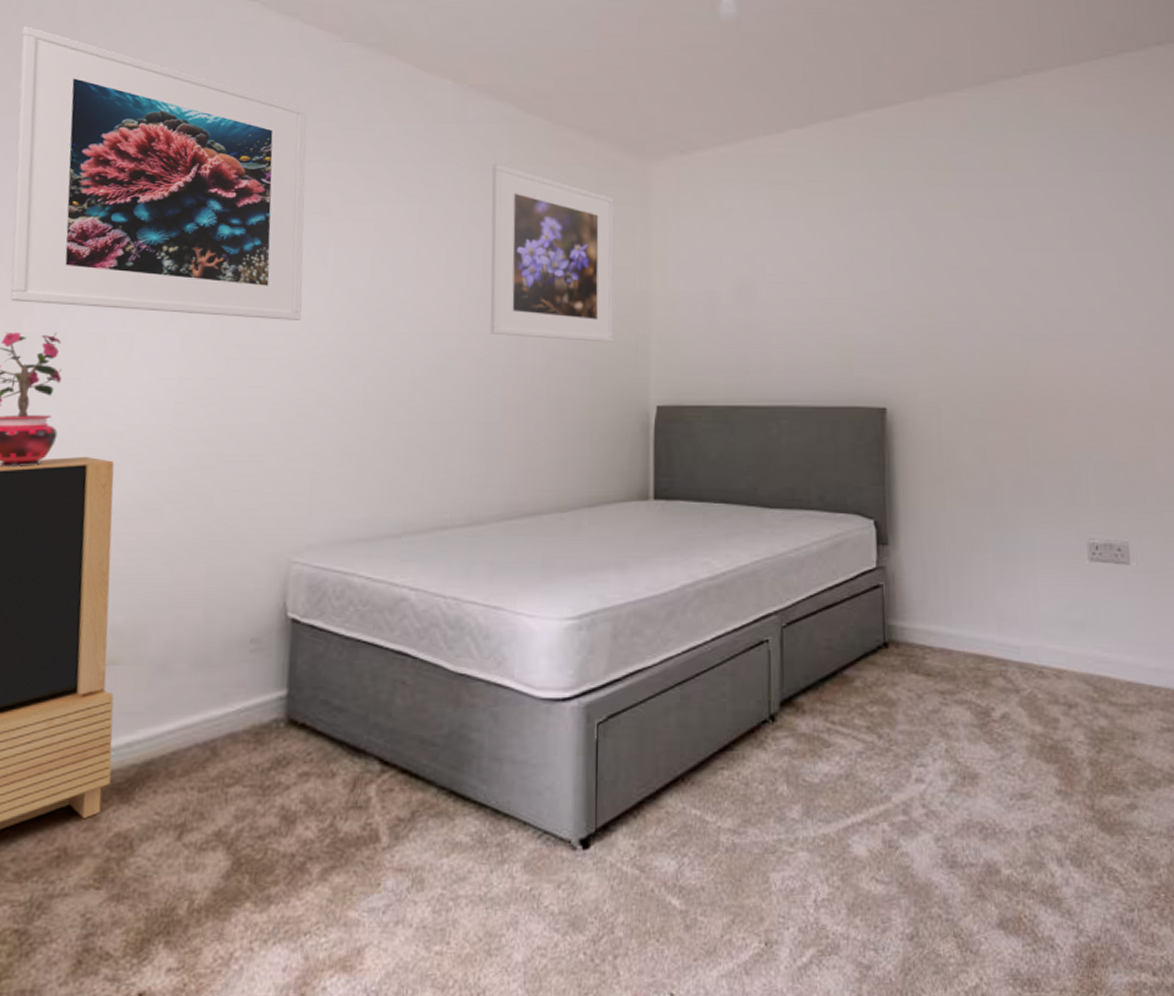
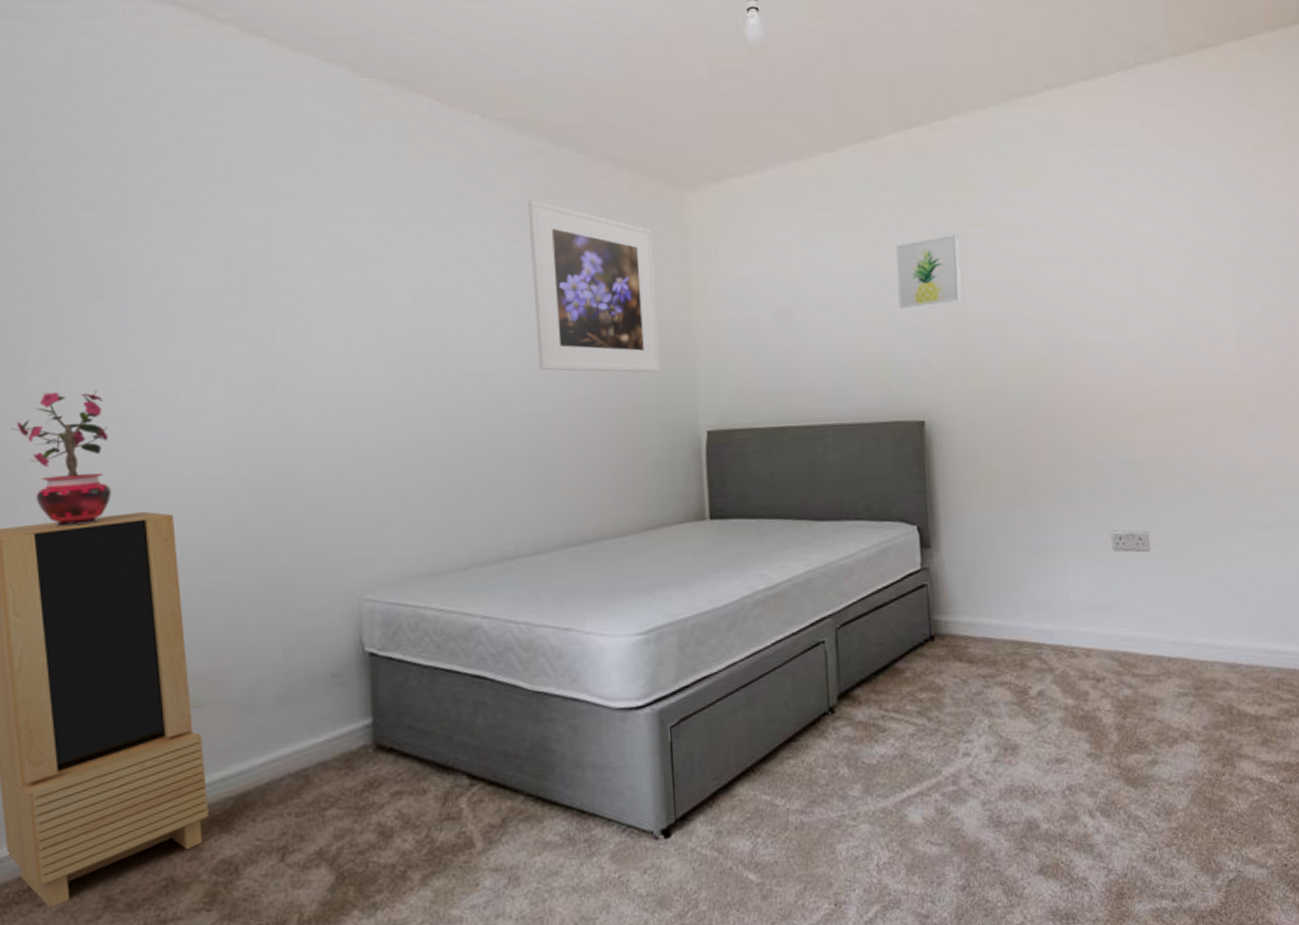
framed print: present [10,26,307,320] -> none [14,70,347,367]
wall art: none [862,216,930,290] -> present [896,235,961,309]

